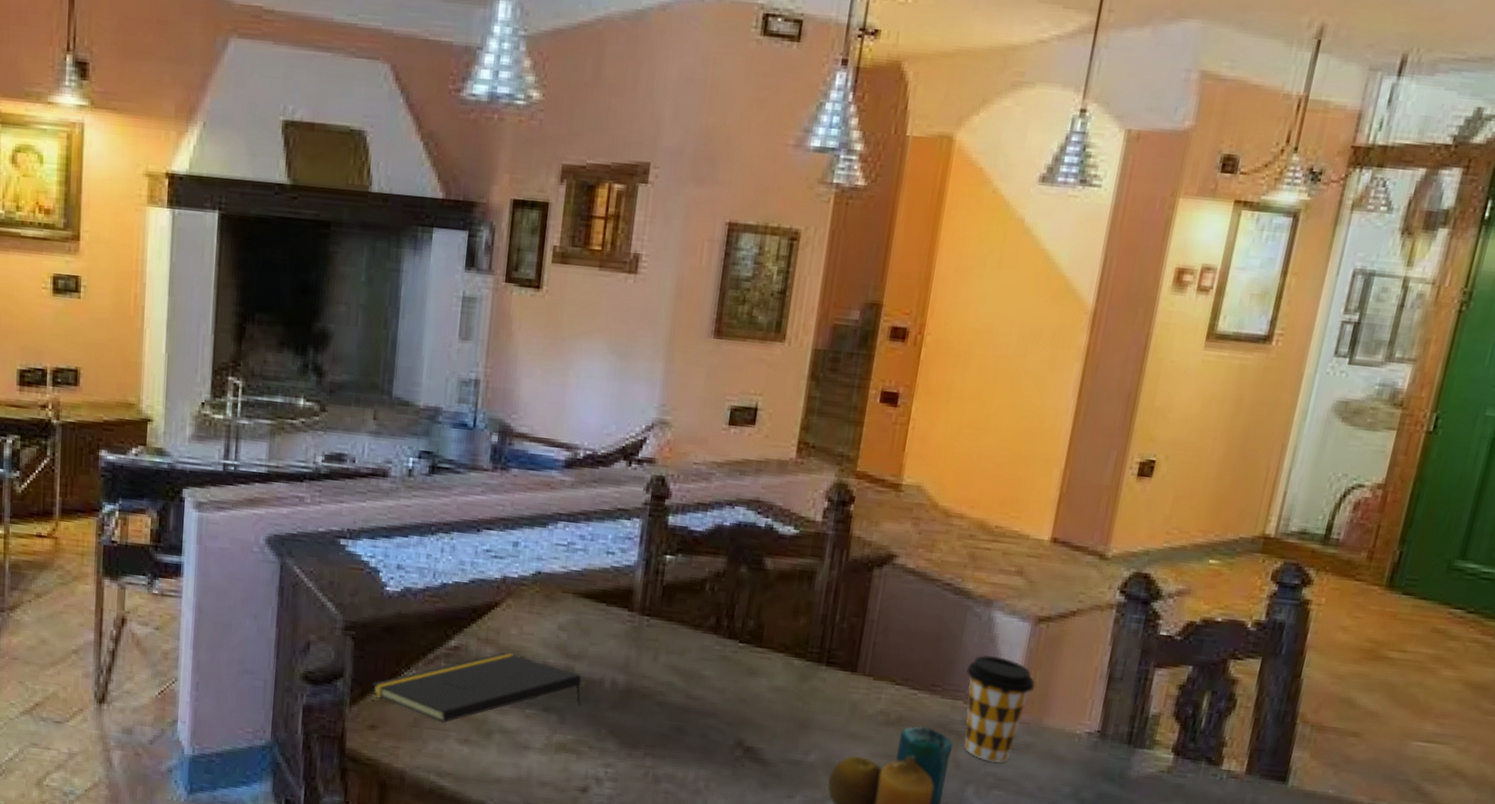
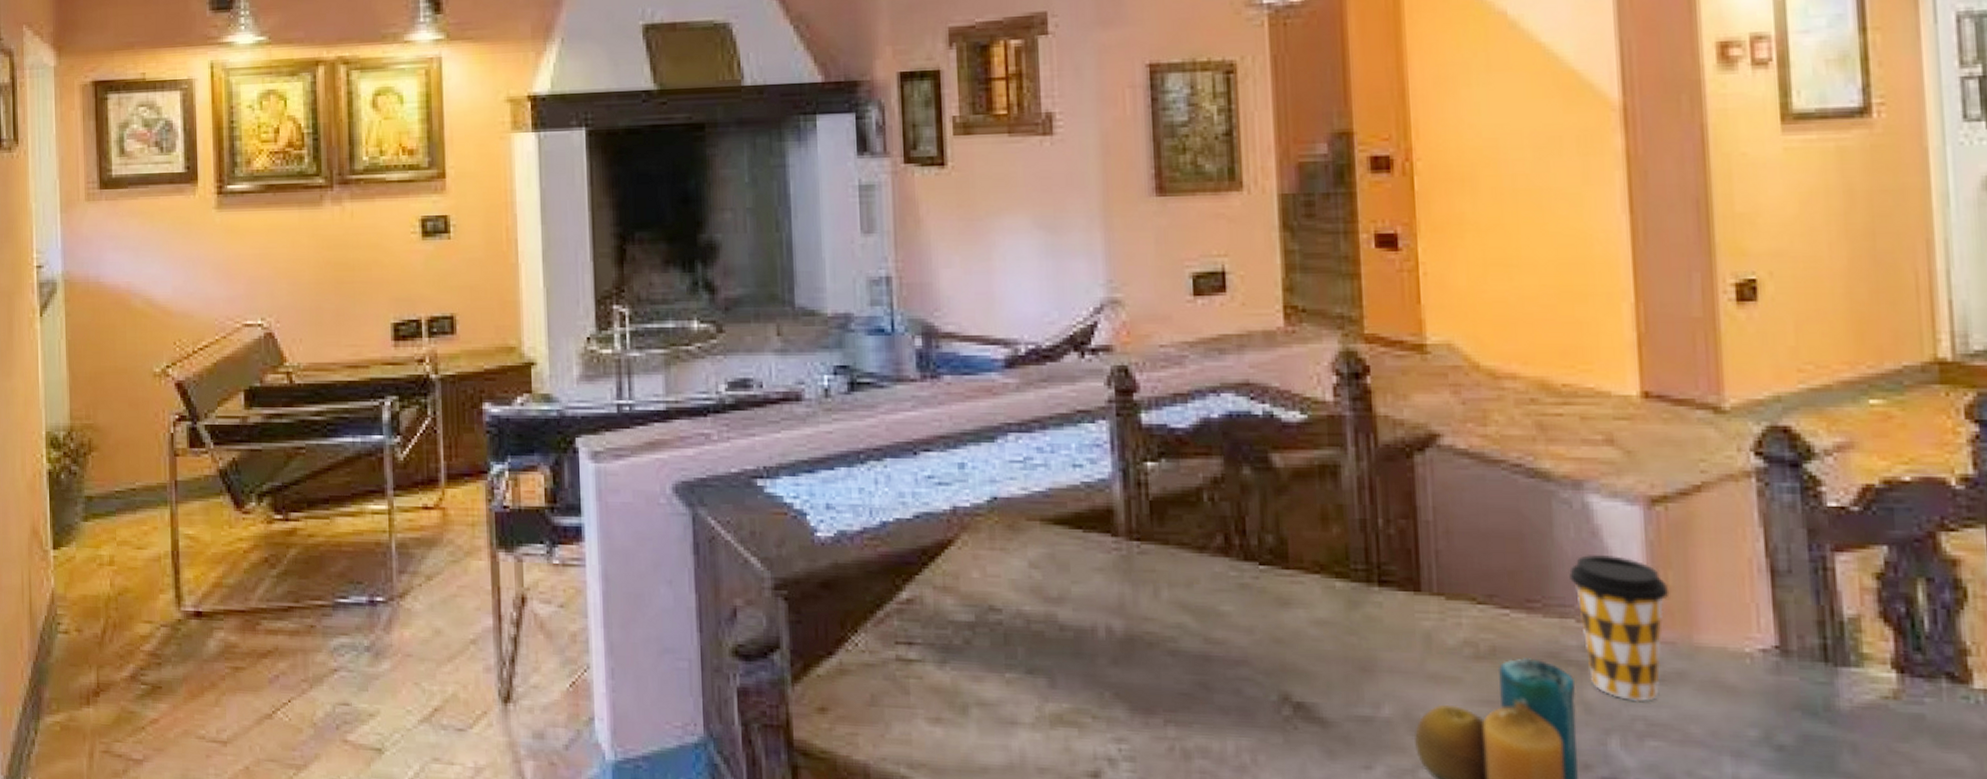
notepad: present [372,652,582,723] -> none [815,601,1073,698]

